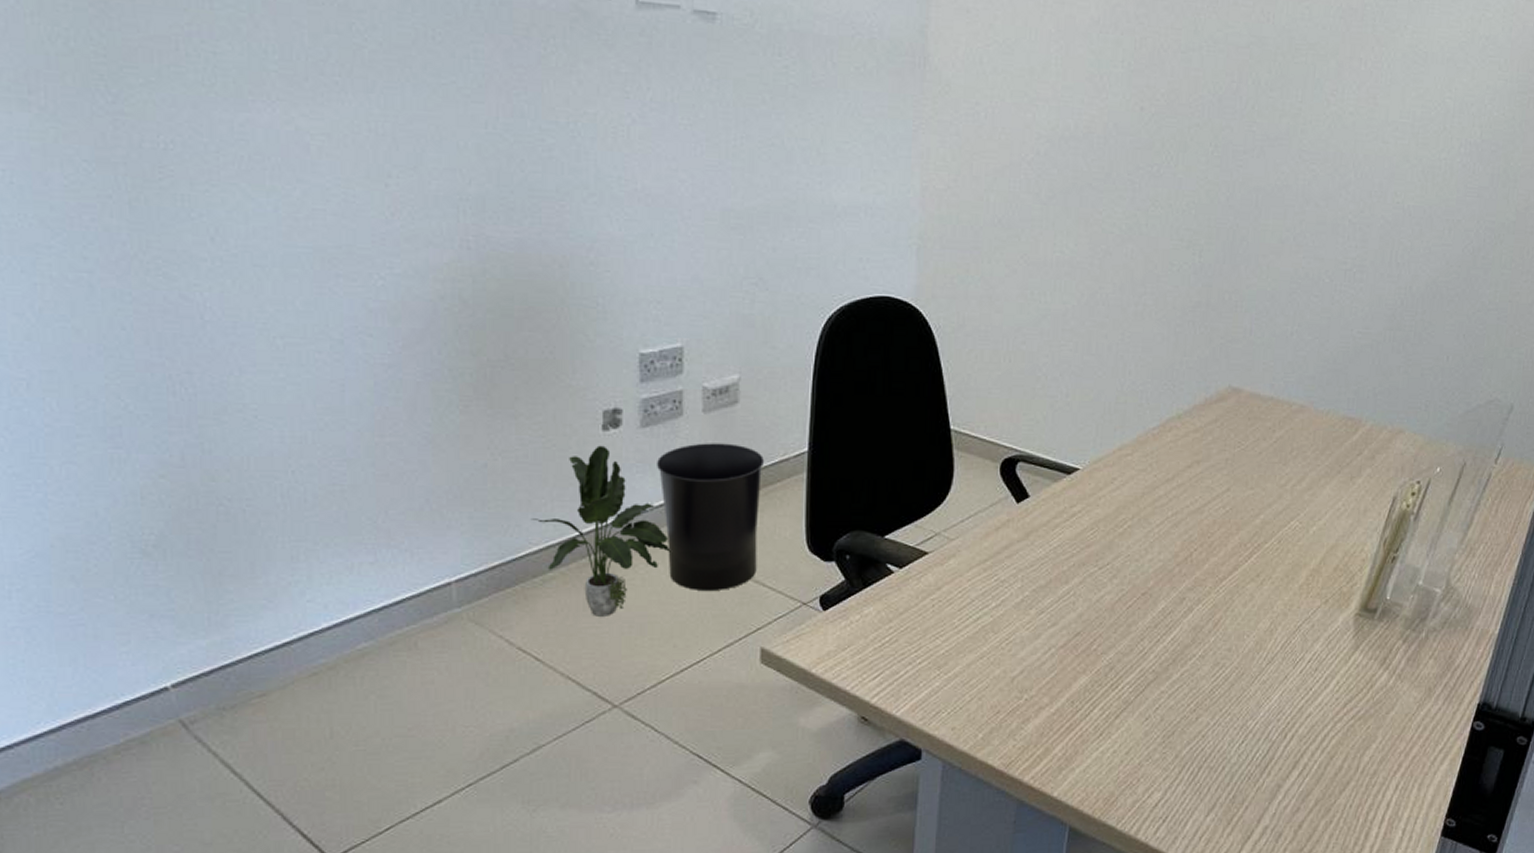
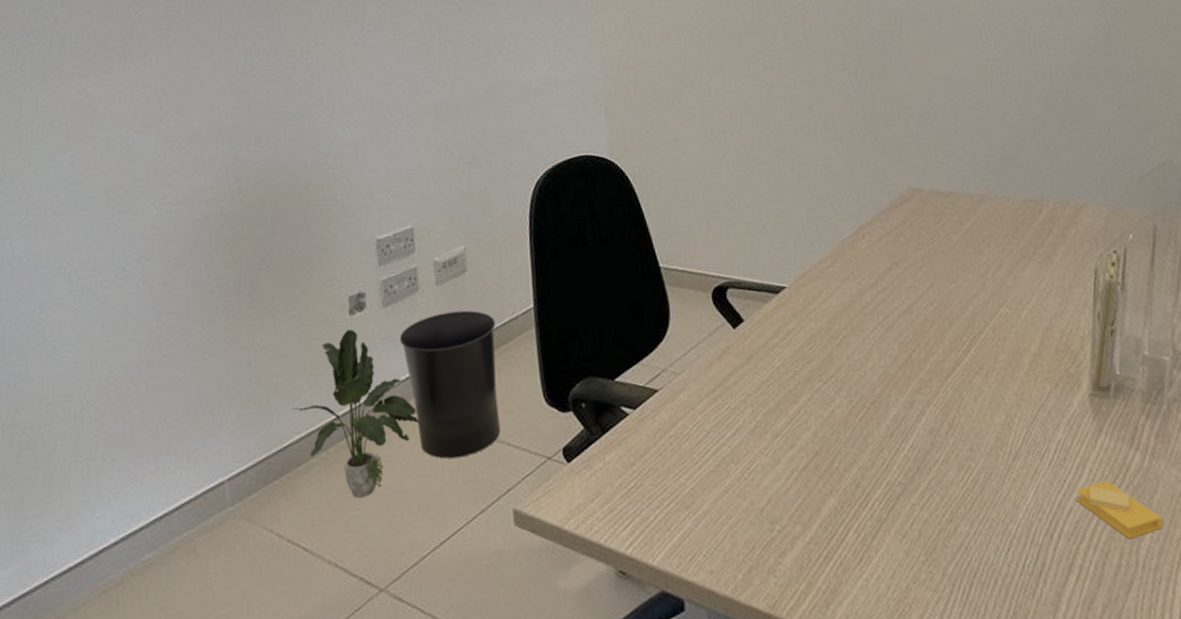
sticky notes: none [1316,693,1393,747] -> present [1075,480,1164,540]

